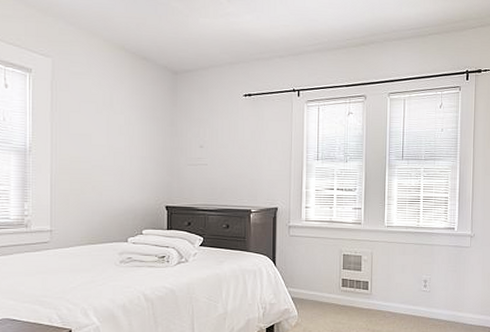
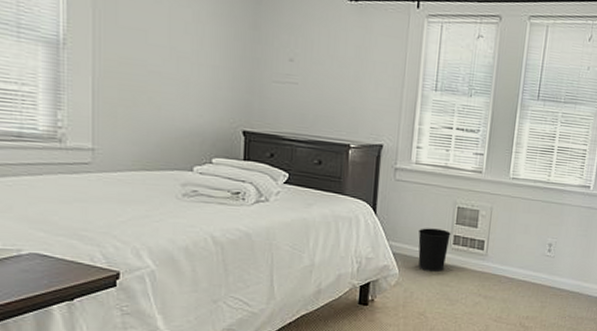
wastebasket: none [311,274,339,312] -> present [418,228,451,272]

